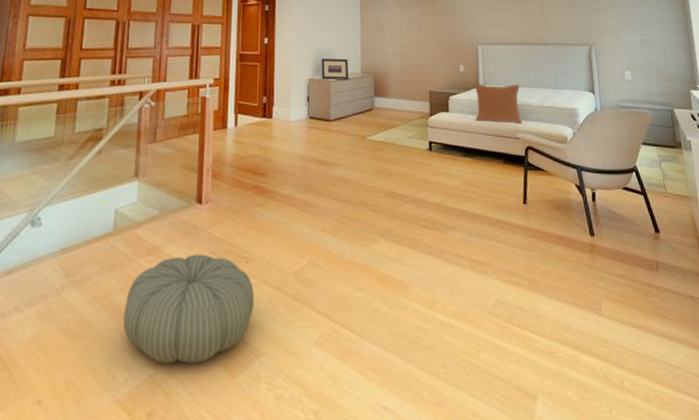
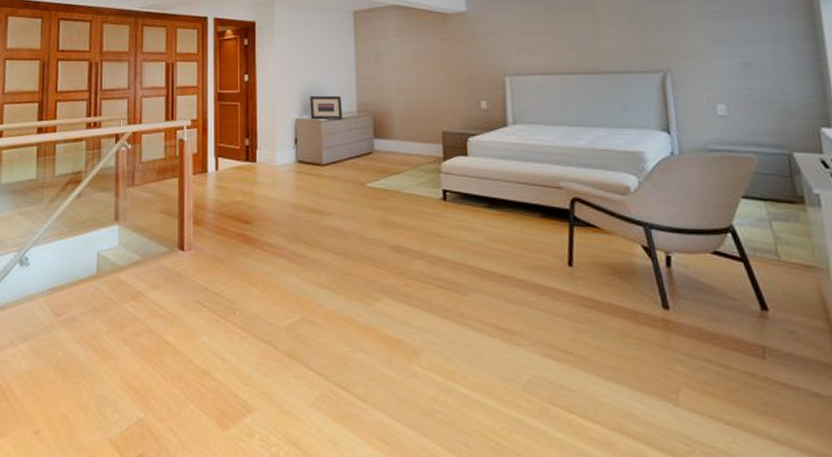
pouf: present [123,254,255,363] -> none [110,301,244,412]
pillow: present [474,84,522,125] -> none [500,122,566,172]

